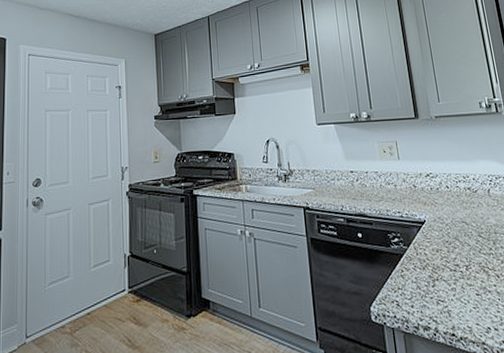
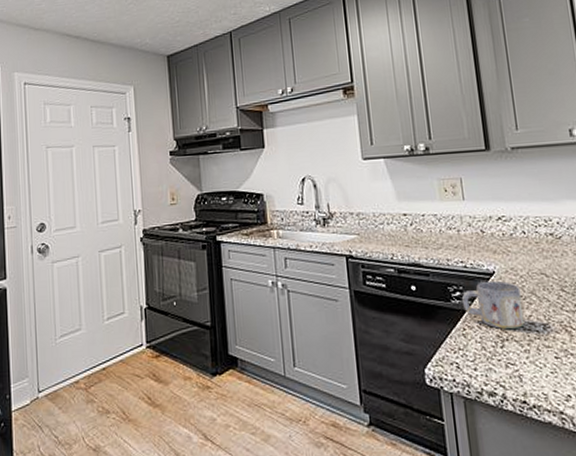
mug: none [399,228,451,271] -> present [461,280,525,330]

